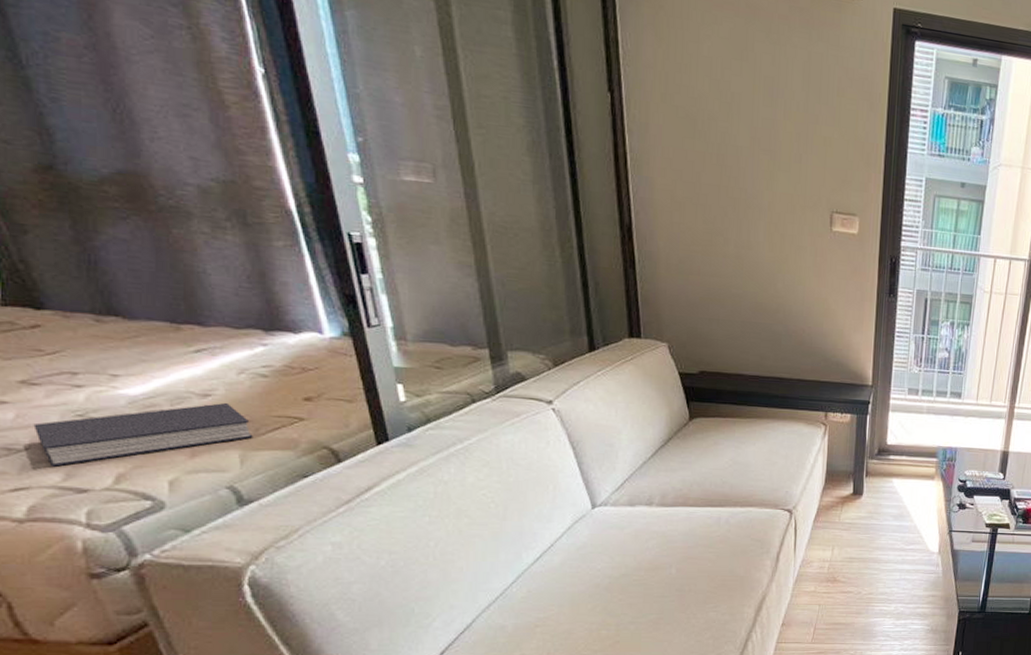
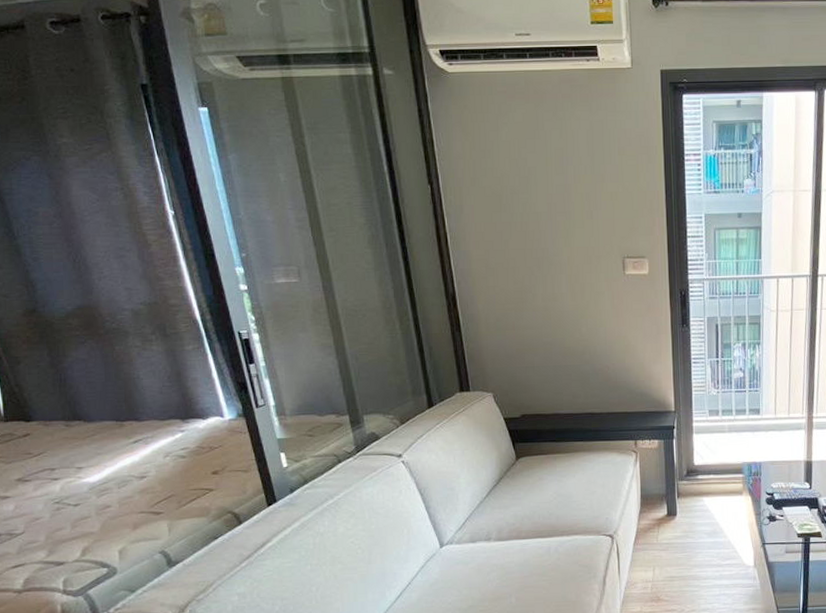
book: present [33,402,253,467] -> none [26,481,177,546]

